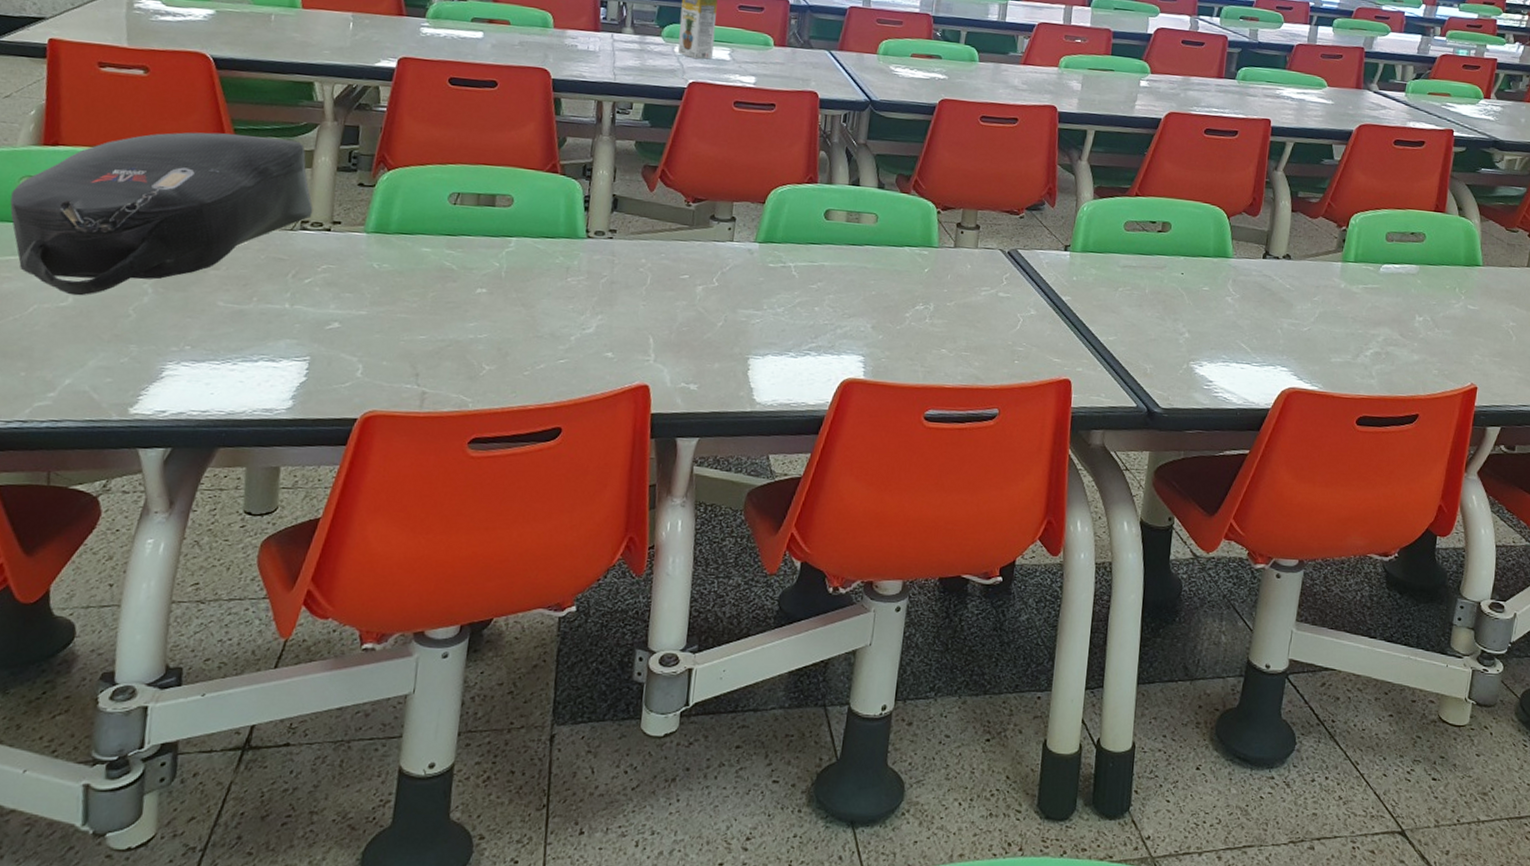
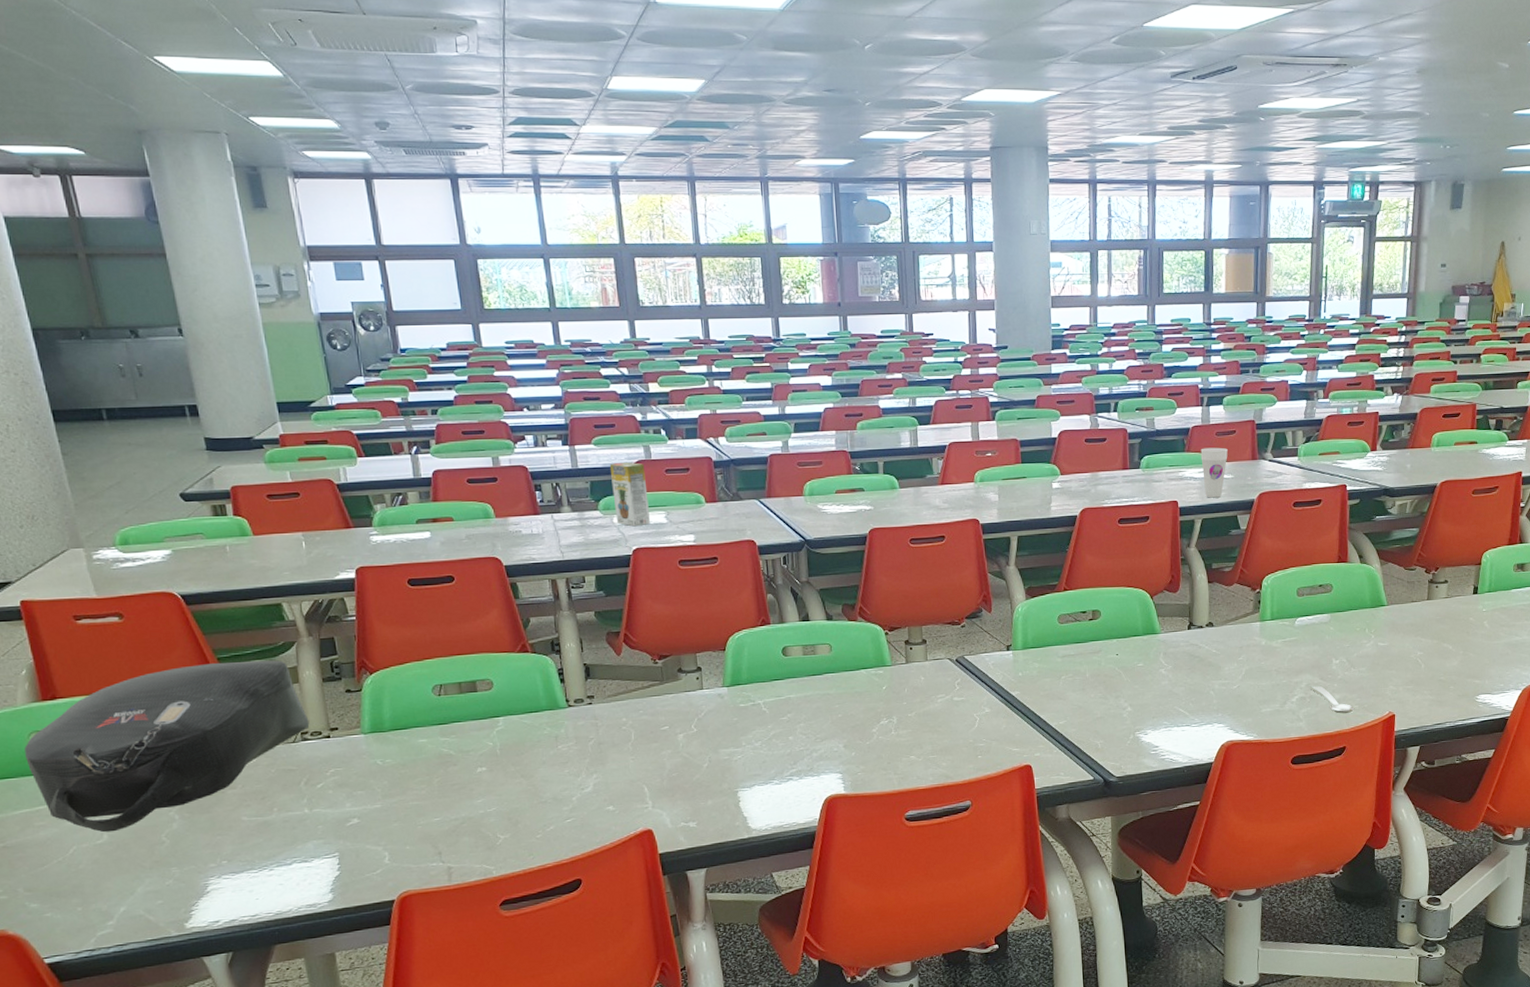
cup: none [1301,68,1331,123] -> present [1200,447,1228,498]
spoon: none [1388,341,1434,378] -> present [1310,685,1355,714]

